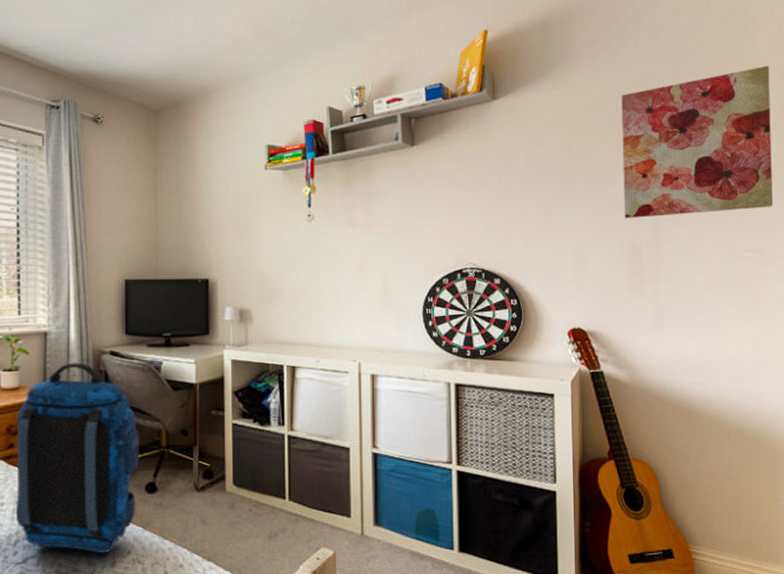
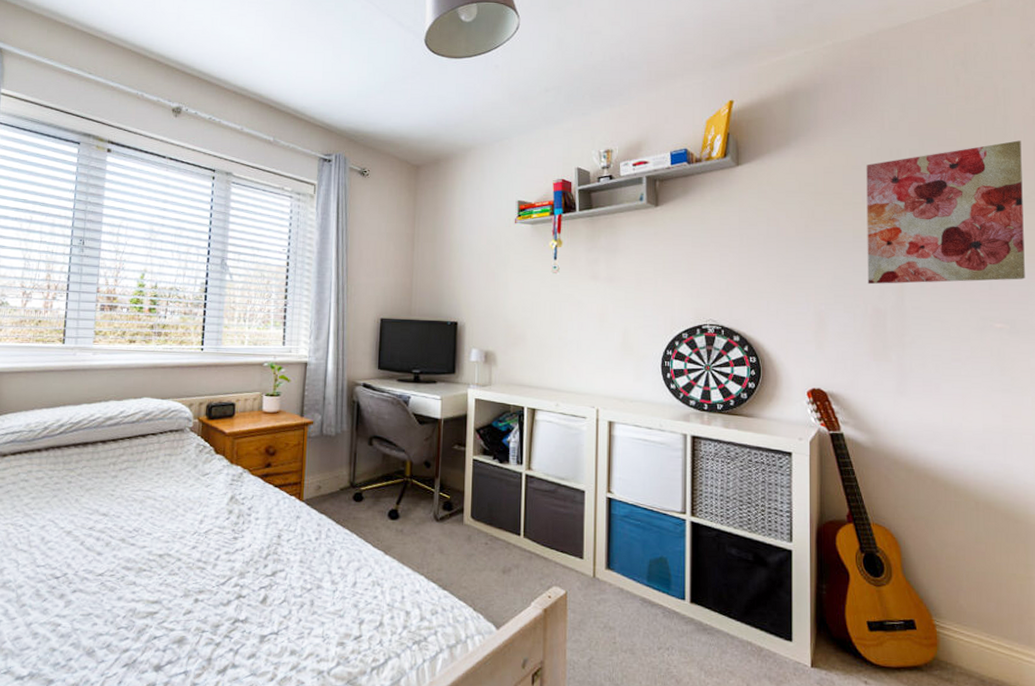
backpack: present [15,362,140,554] -> none [268,392,386,574]

